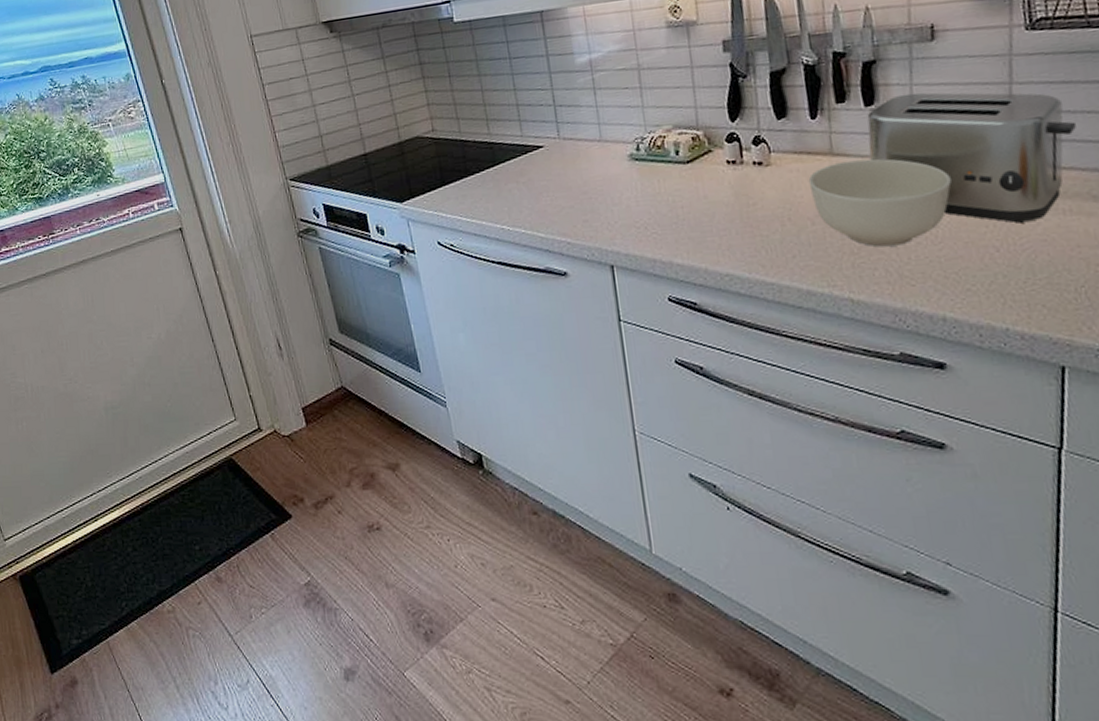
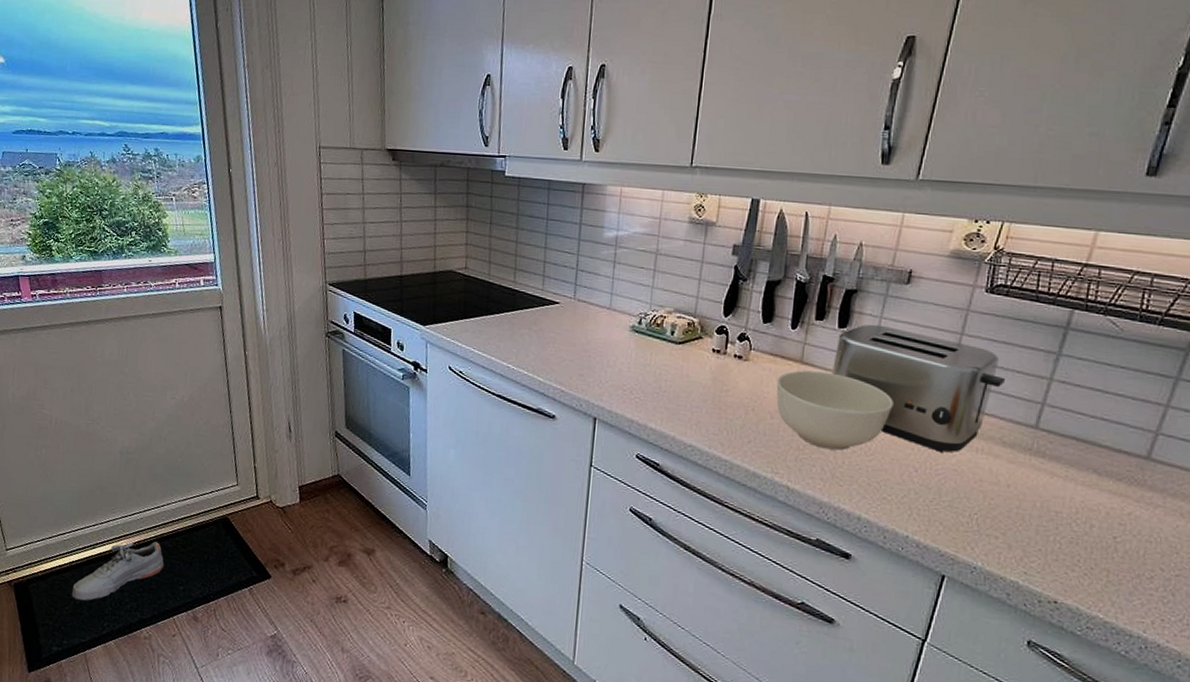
athletic shoe: none [81,501,174,582] -> present [71,541,164,601]

